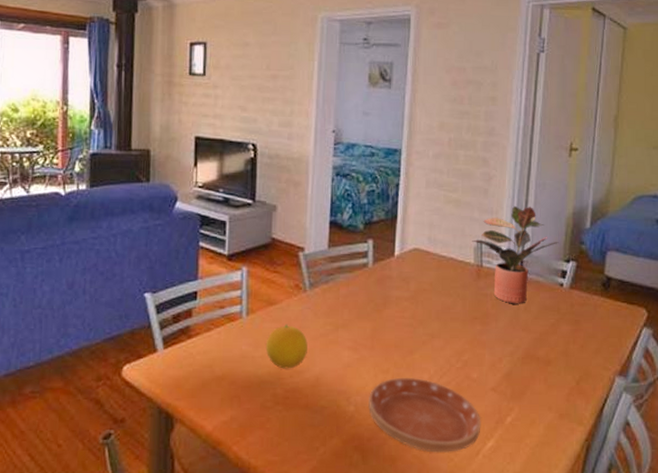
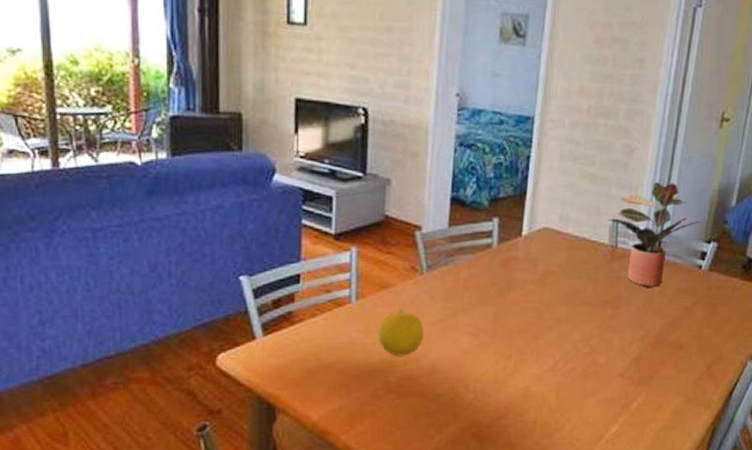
saucer: present [368,378,481,453] -> none [488,364,606,438]

